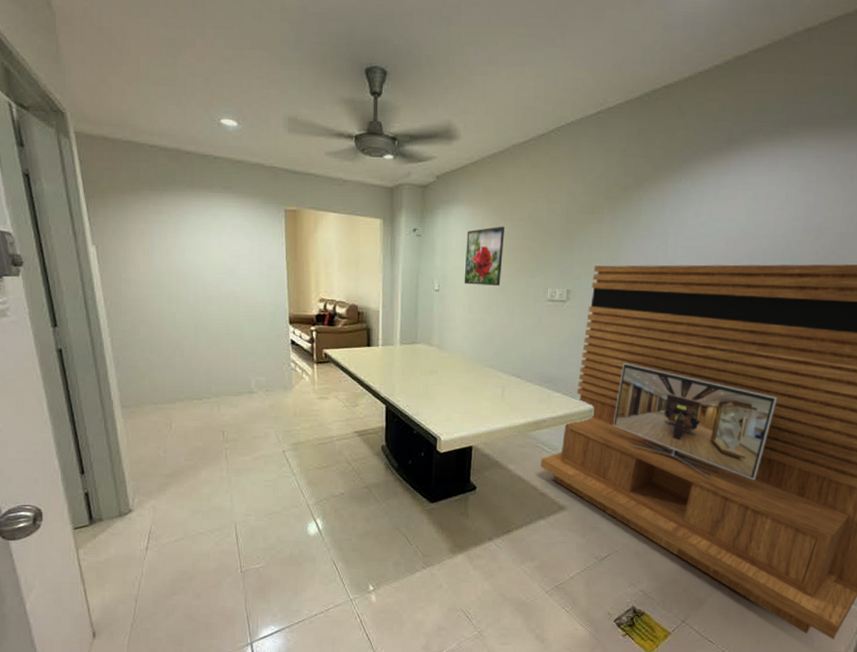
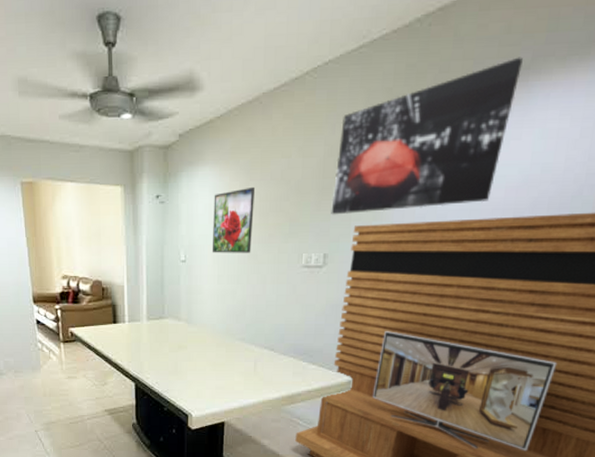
wall art: none [573,130,735,255] -> present [331,57,523,215]

